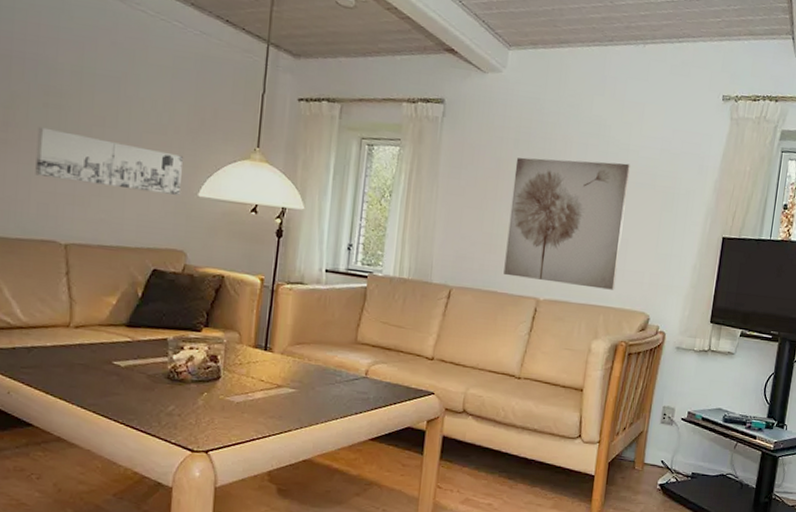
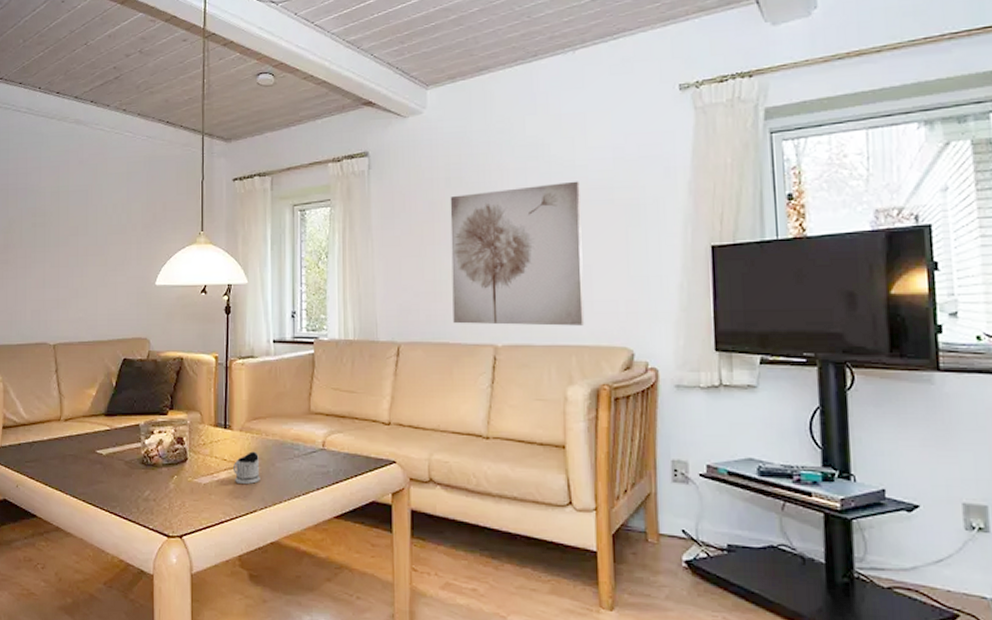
wall art: present [35,127,184,195] -> none [29,244,142,288]
tea glass holder: none [270,374,299,405] -> present [234,451,260,484]

